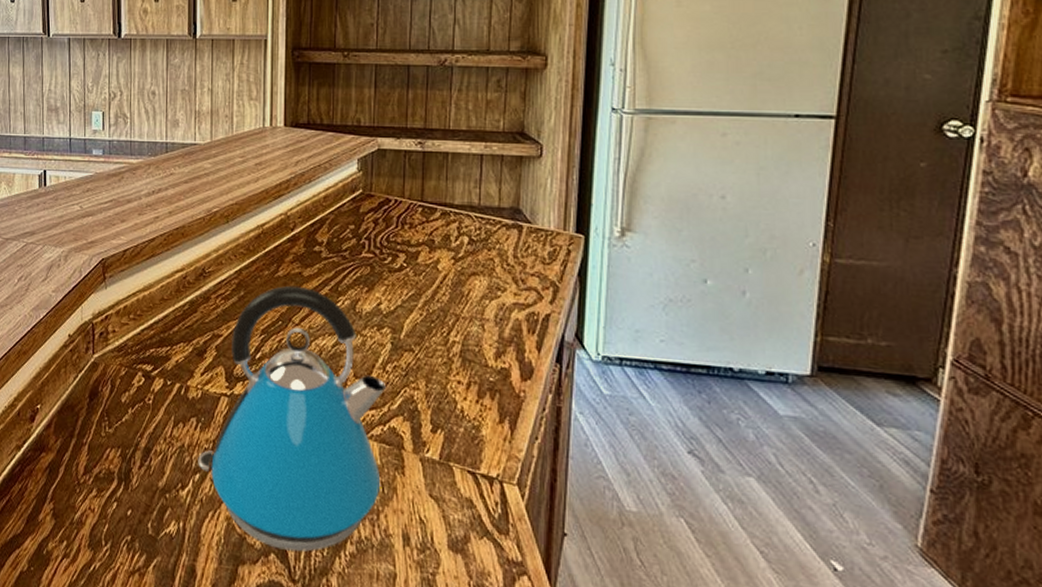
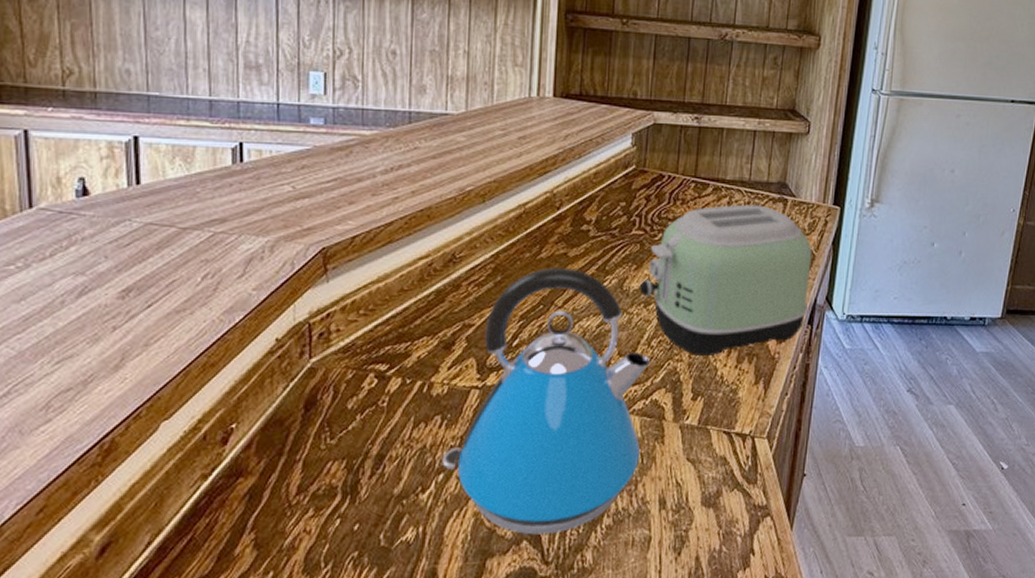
toaster: none [371,230,556,388] -> present [639,204,812,357]

